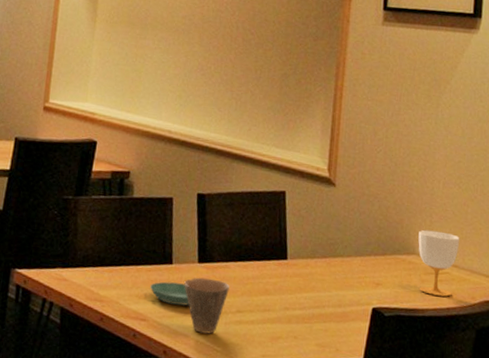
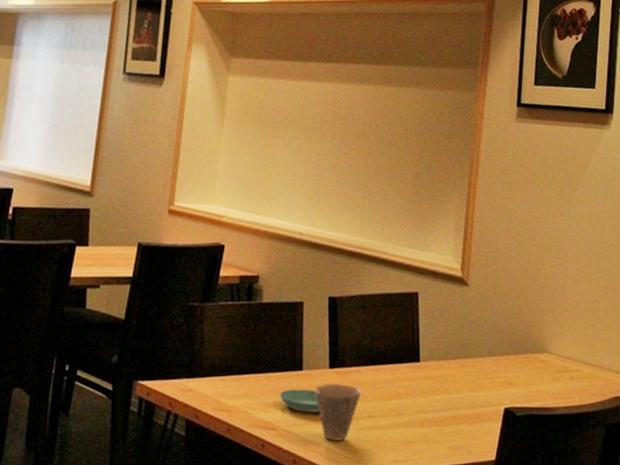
cup: present [418,230,459,297] -> none [550,327,590,394]

